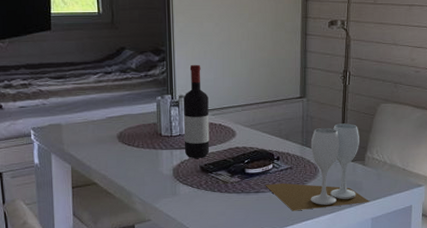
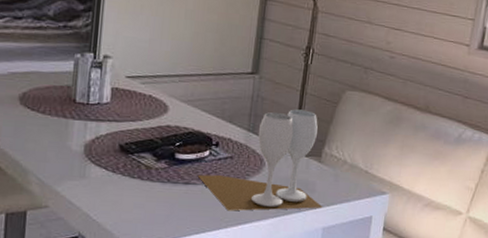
wine bottle: present [183,64,210,158] -> none [102,19,140,135]

